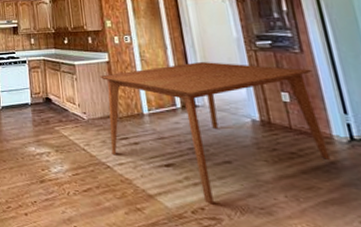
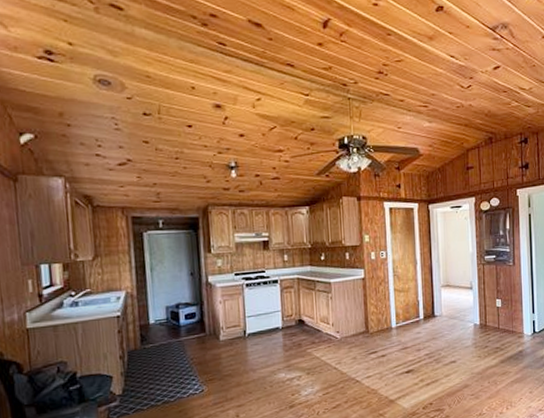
dining table: present [99,62,330,205] -> none [354,275,519,399]

